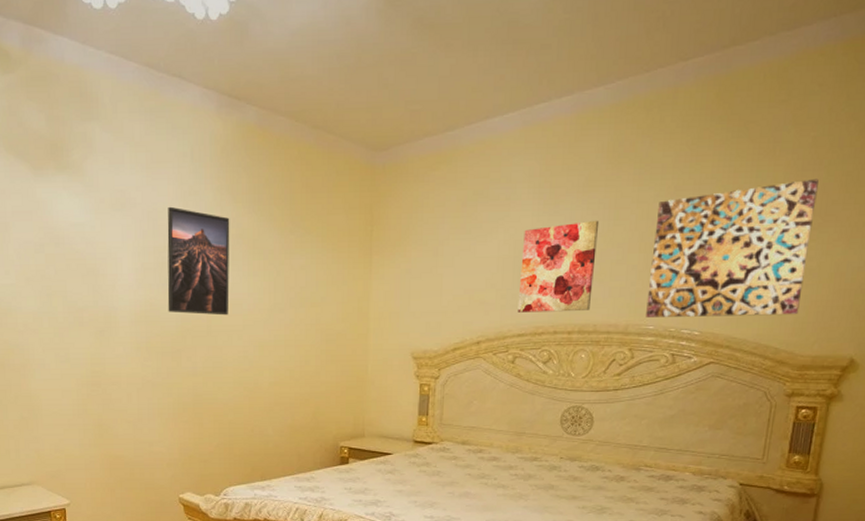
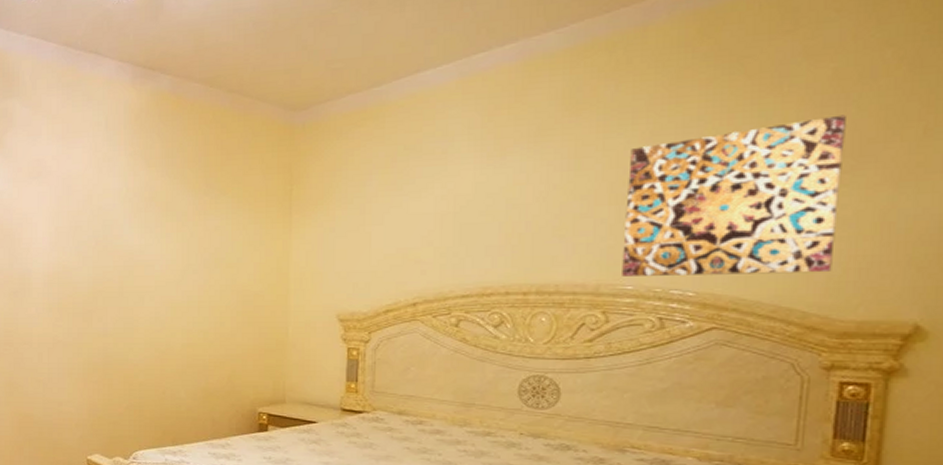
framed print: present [167,206,230,316] -> none [80,173,143,277]
wall art: present [517,220,600,313] -> none [460,171,557,272]

